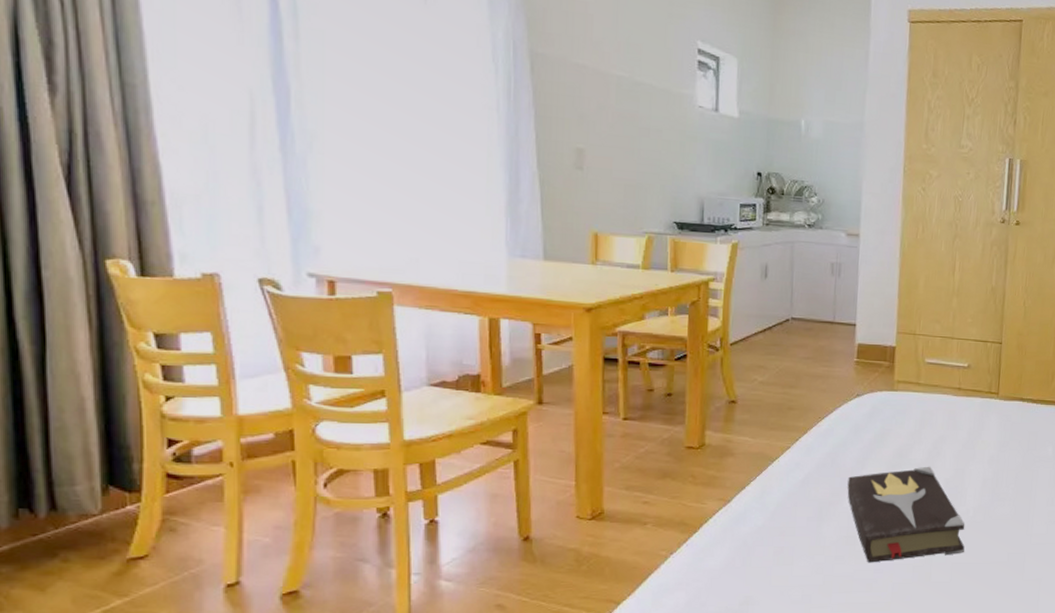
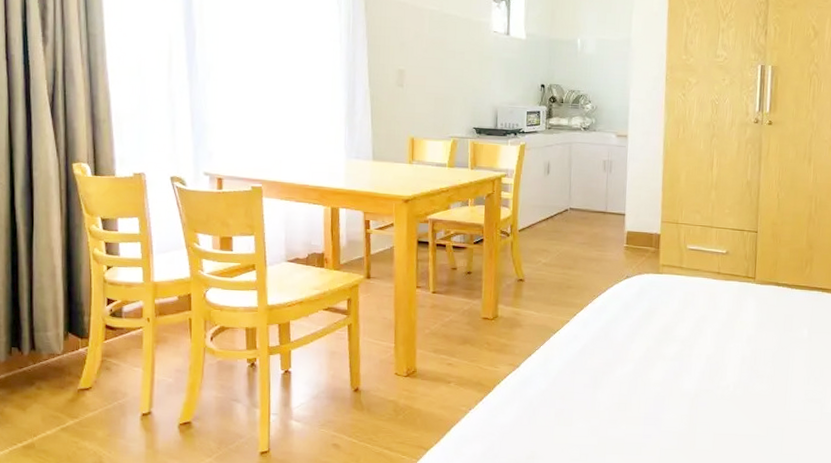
hardback book: present [847,466,965,563] -> none [618,342,726,429]

